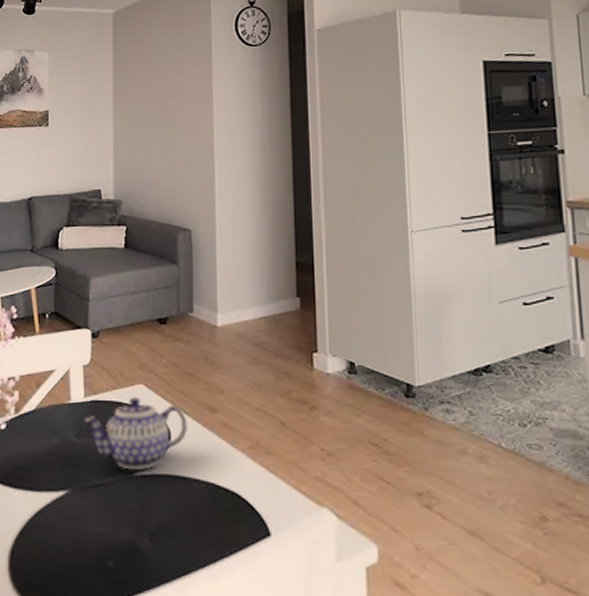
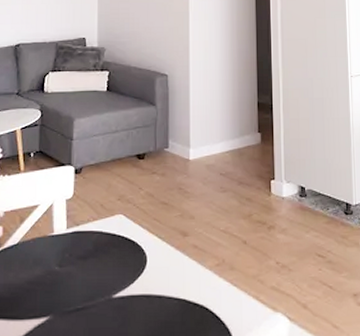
teapot: present [83,397,189,471] -> none [65,226,163,293]

